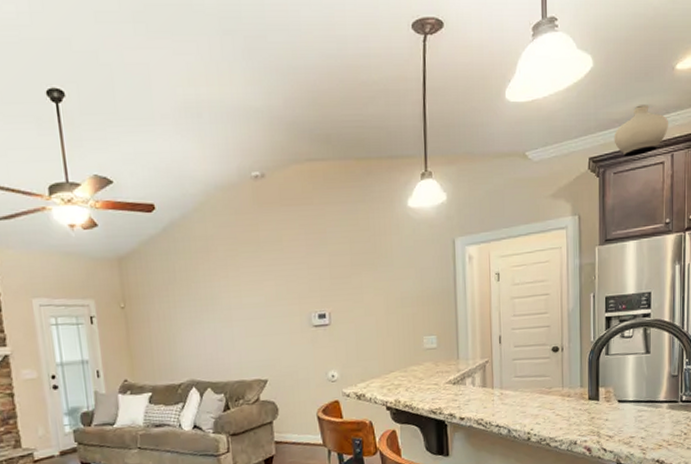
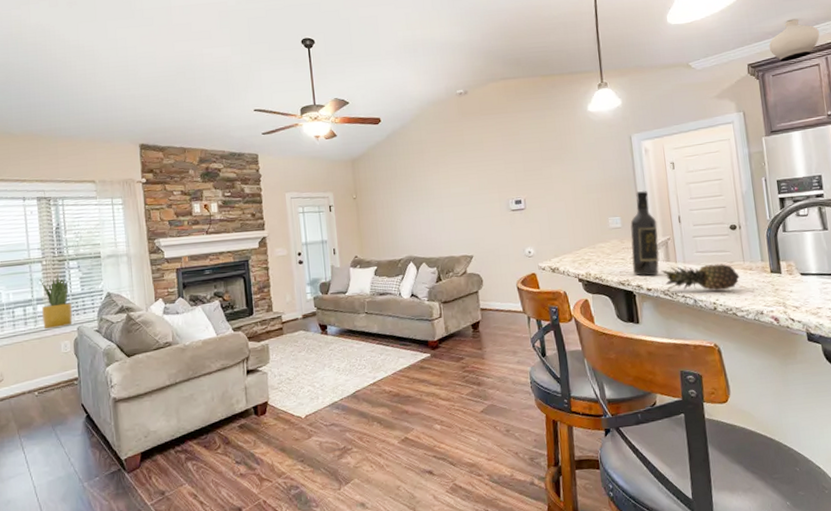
wine bottle: none [445,305,476,404] -> present [630,190,660,276]
fruit: none [476,390,557,420] -> present [661,263,740,291]

